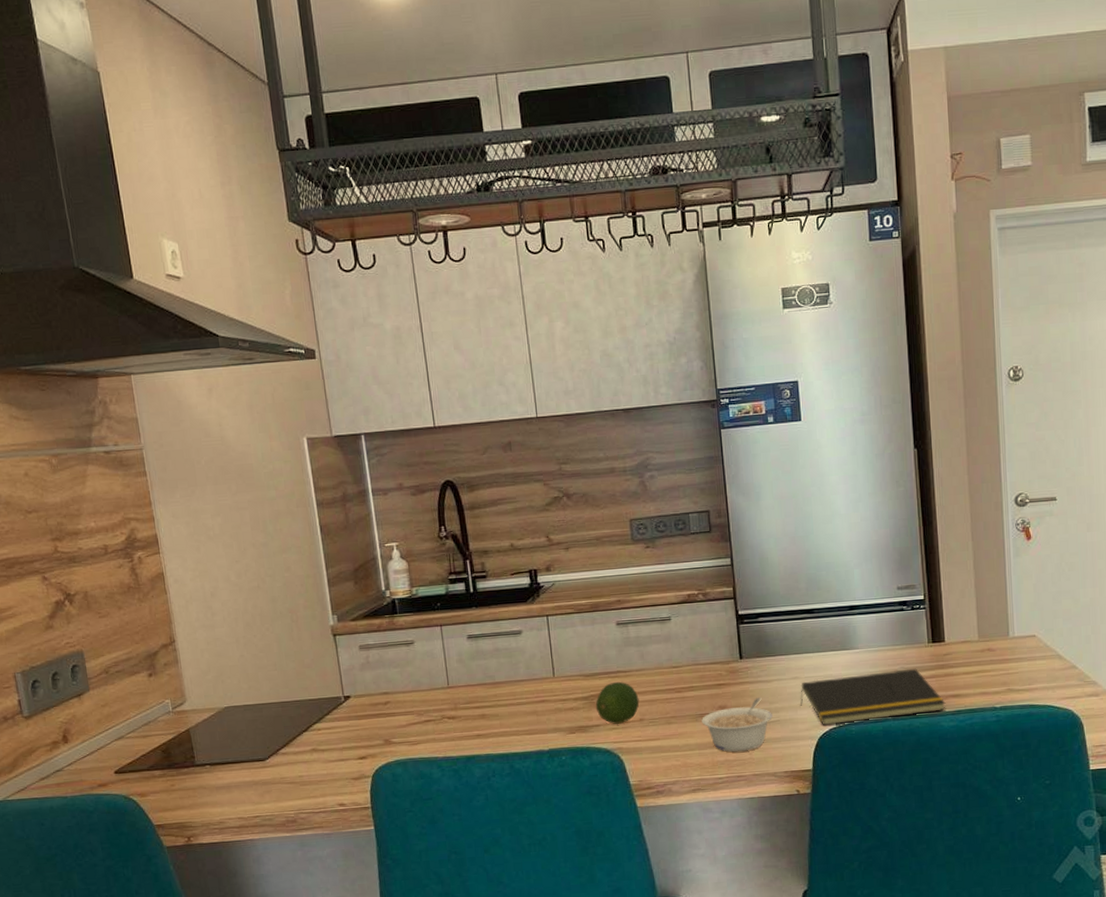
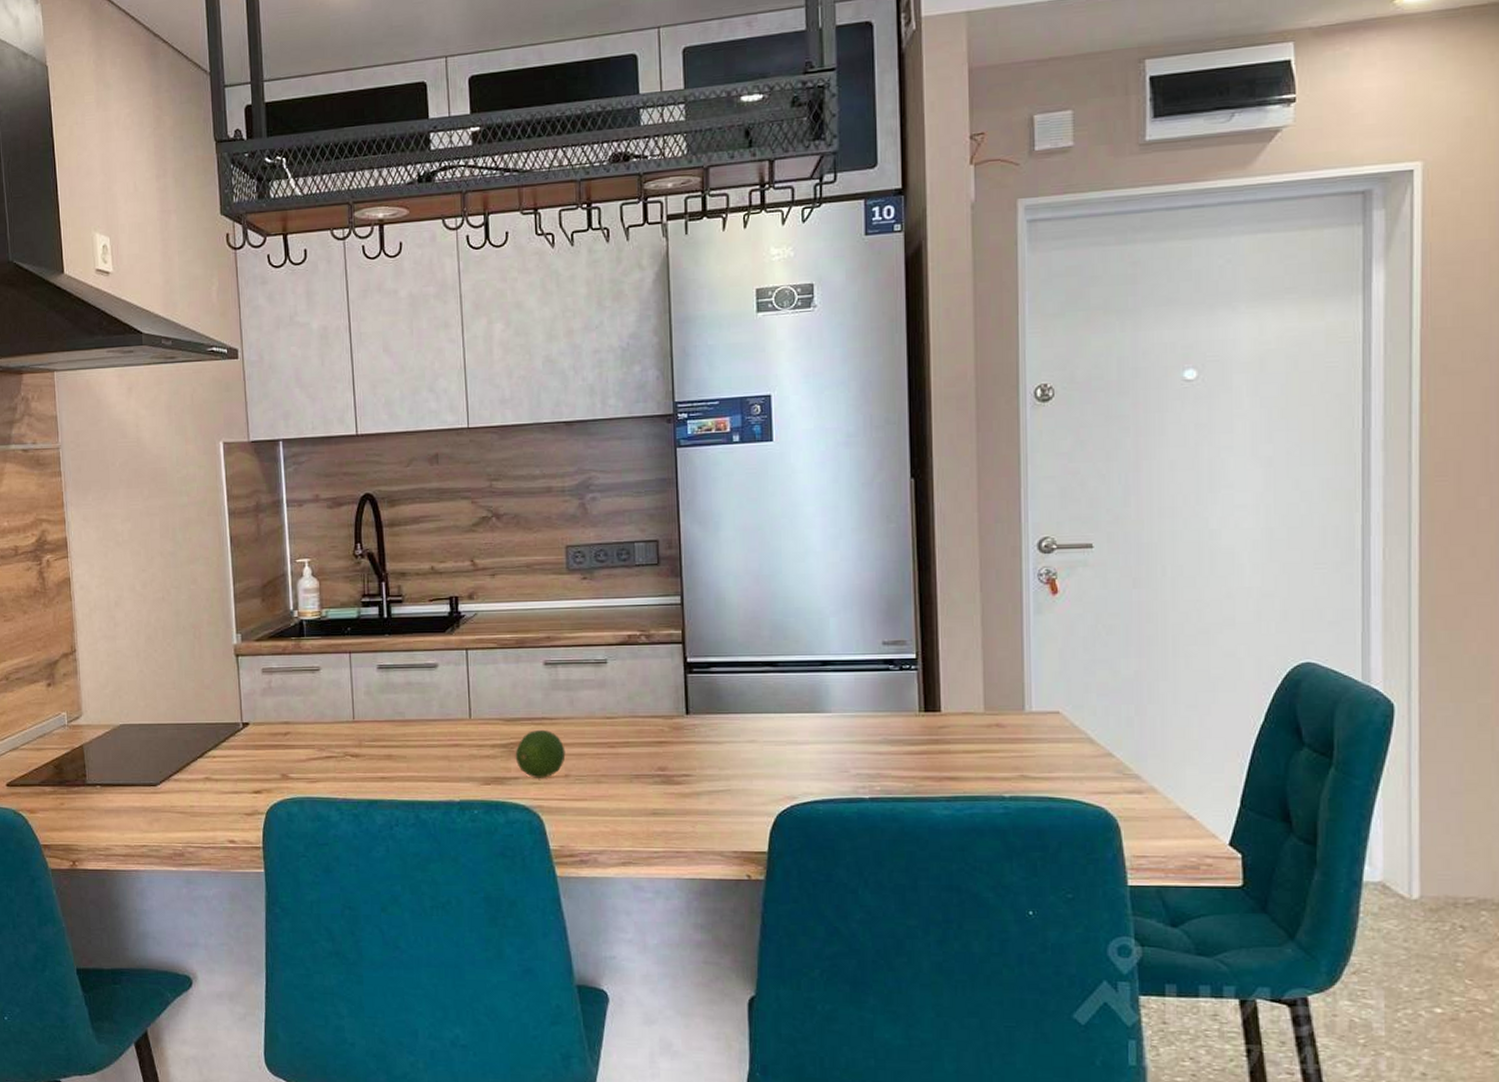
legume: present [701,698,772,752] -> none [637,761,722,823]
notepad: present [800,668,946,726] -> none [757,741,939,801]

